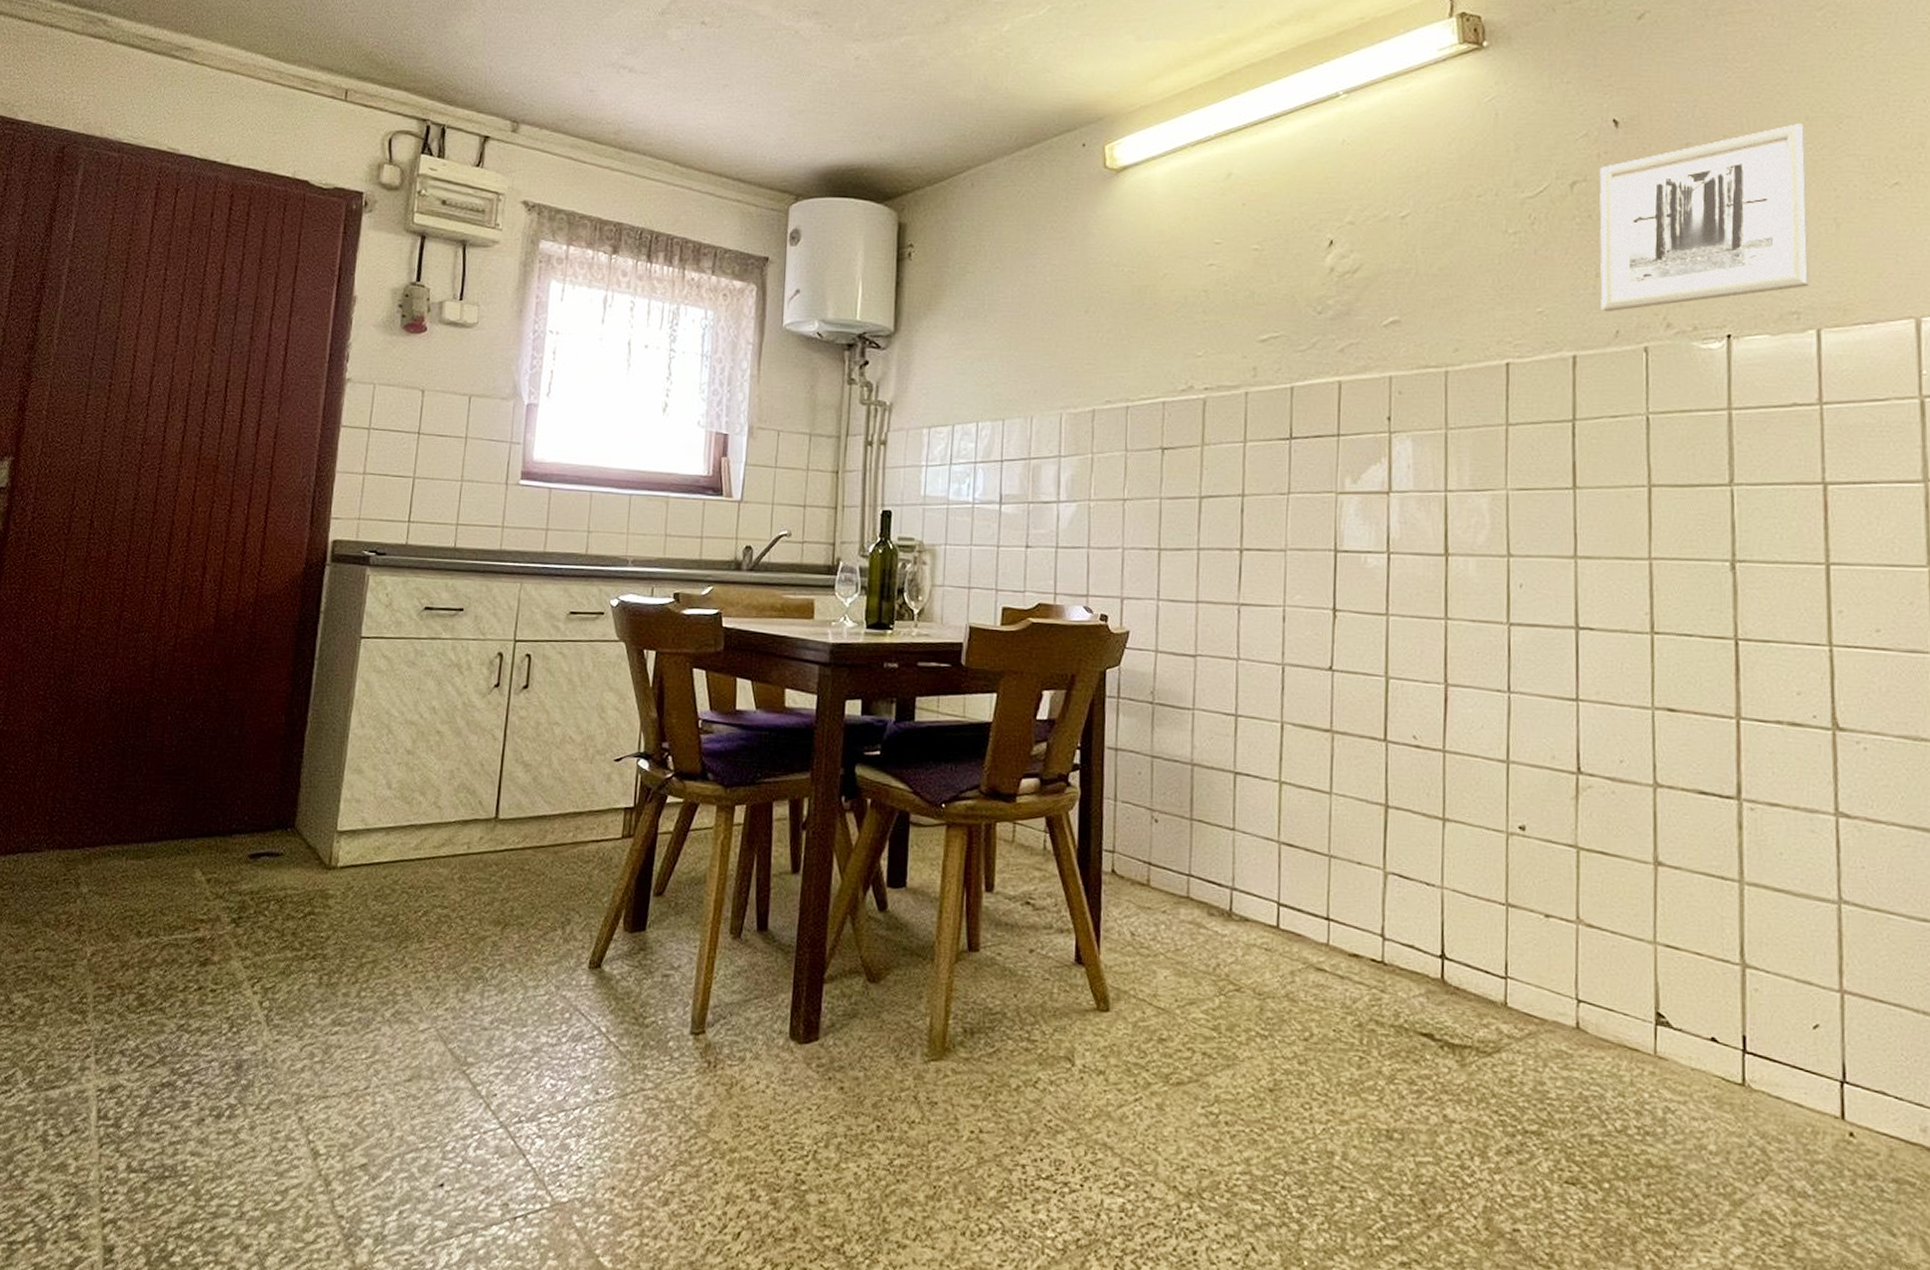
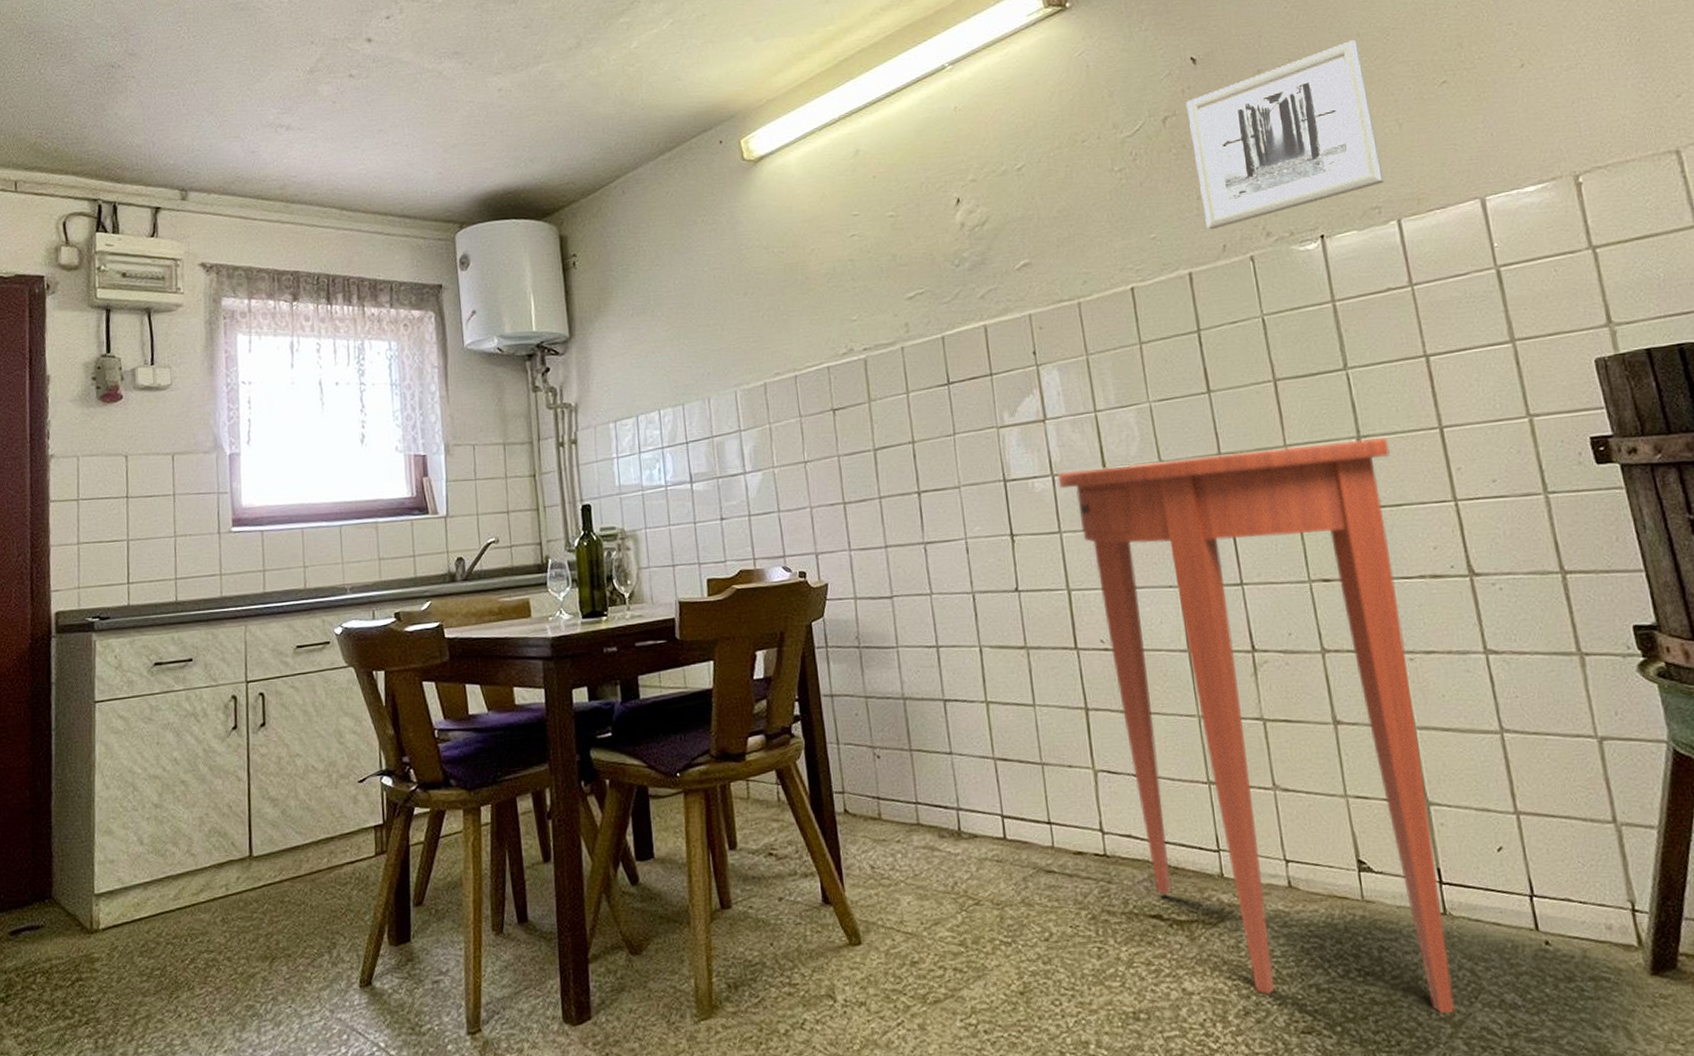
console table: none [1393,550,1766,1190] -> present [1057,437,1455,1013]

